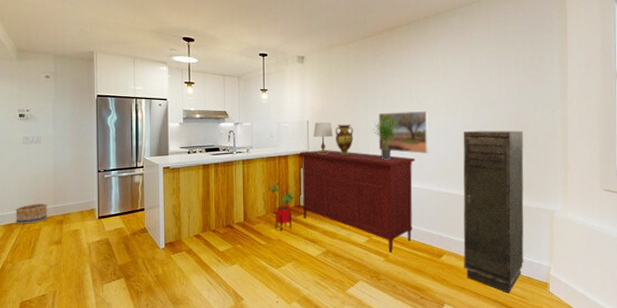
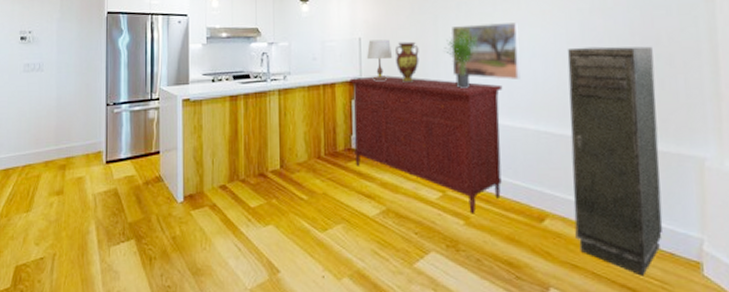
basket: present [16,203,47,225] -> none [13,144,48,171]
house plant: present [265,182,294,232] -> none [307,118,344,183]

